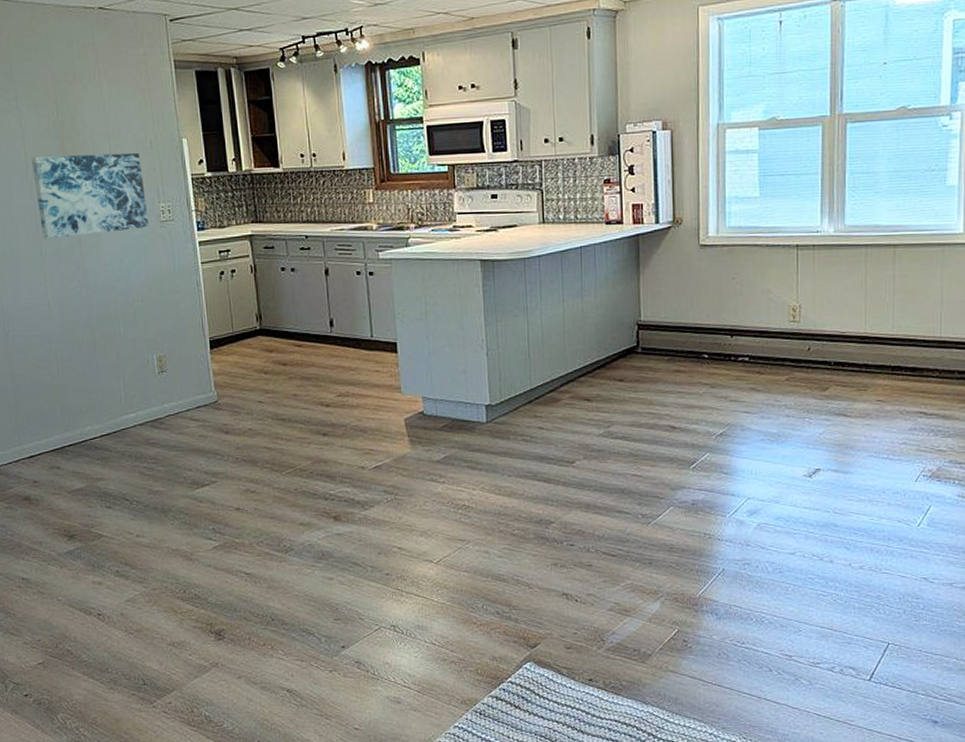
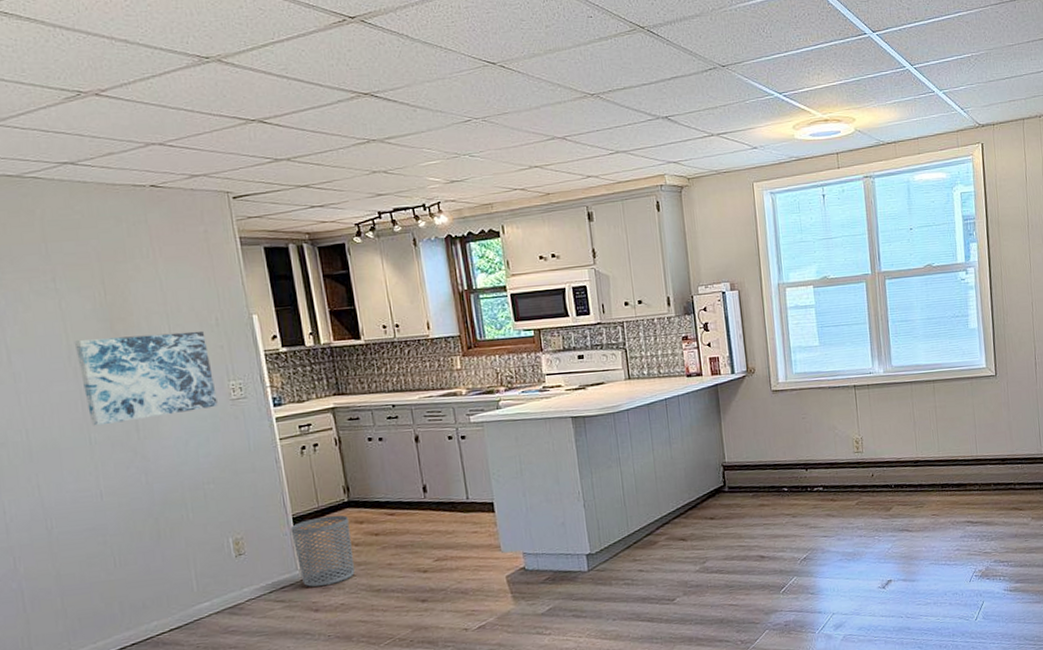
waste bin: none [207,342,262,410] -> present [290,515,355,587]

